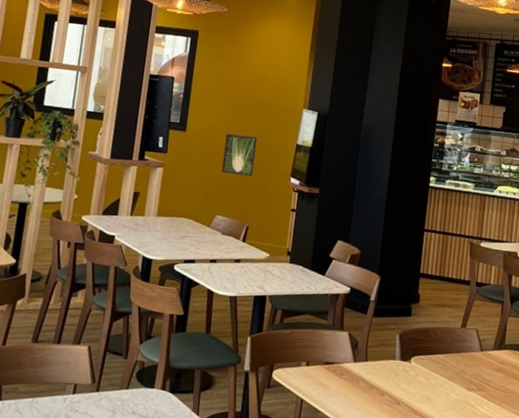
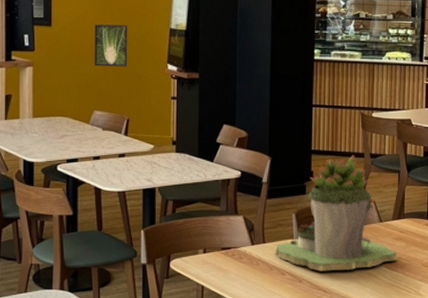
succulent planter: none [375,282,496,397] -> present [274,155,398,272]

